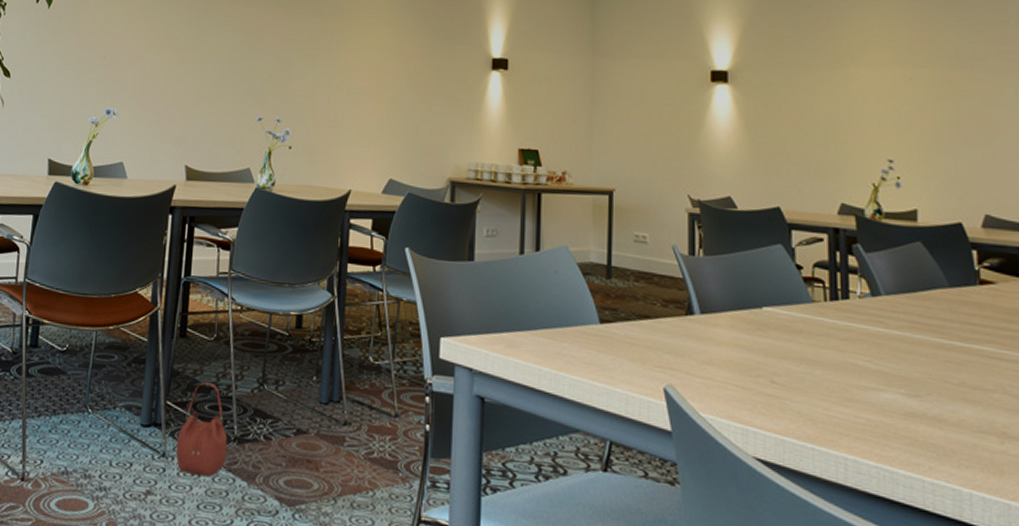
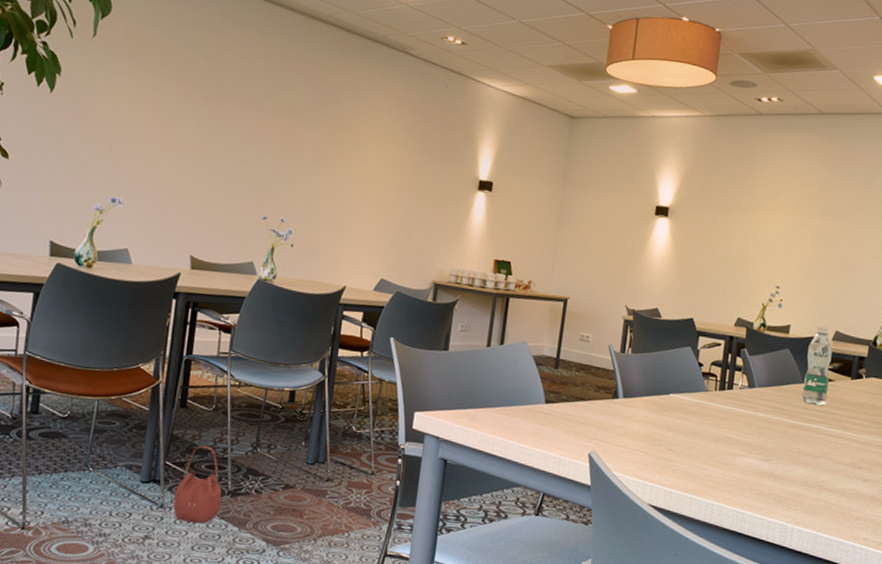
bottle: none [949,206,989,318] -> present [802,324,833,406]

